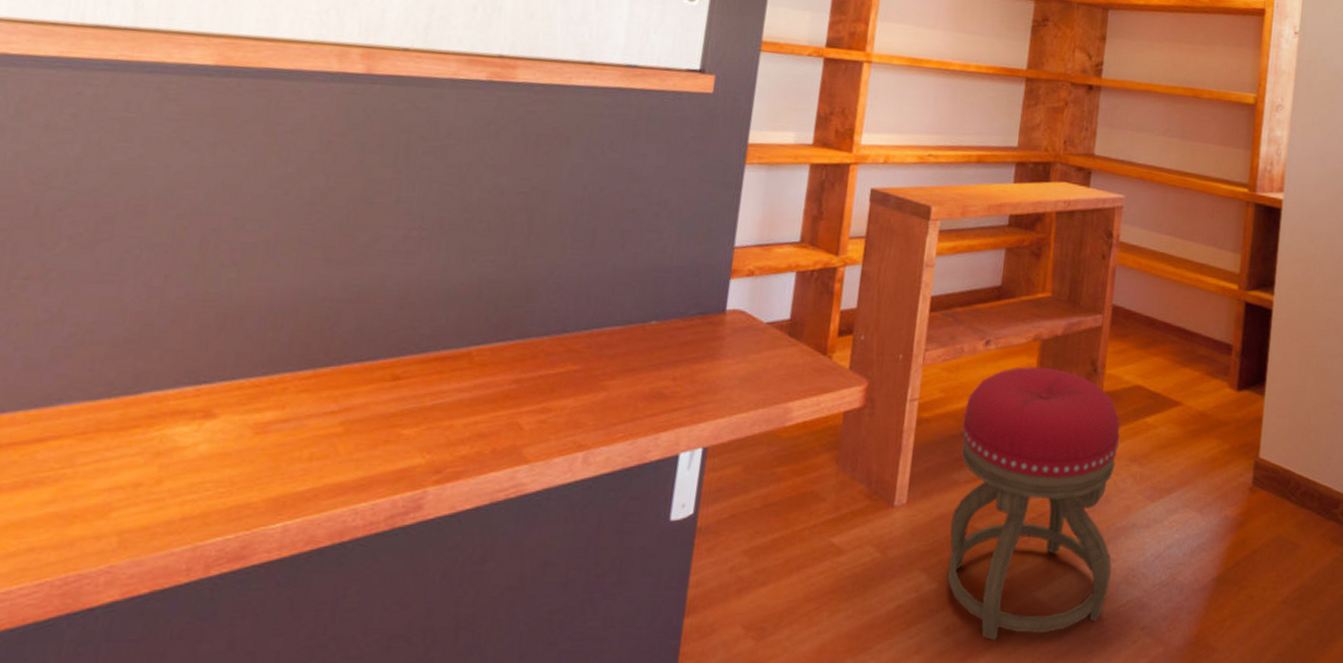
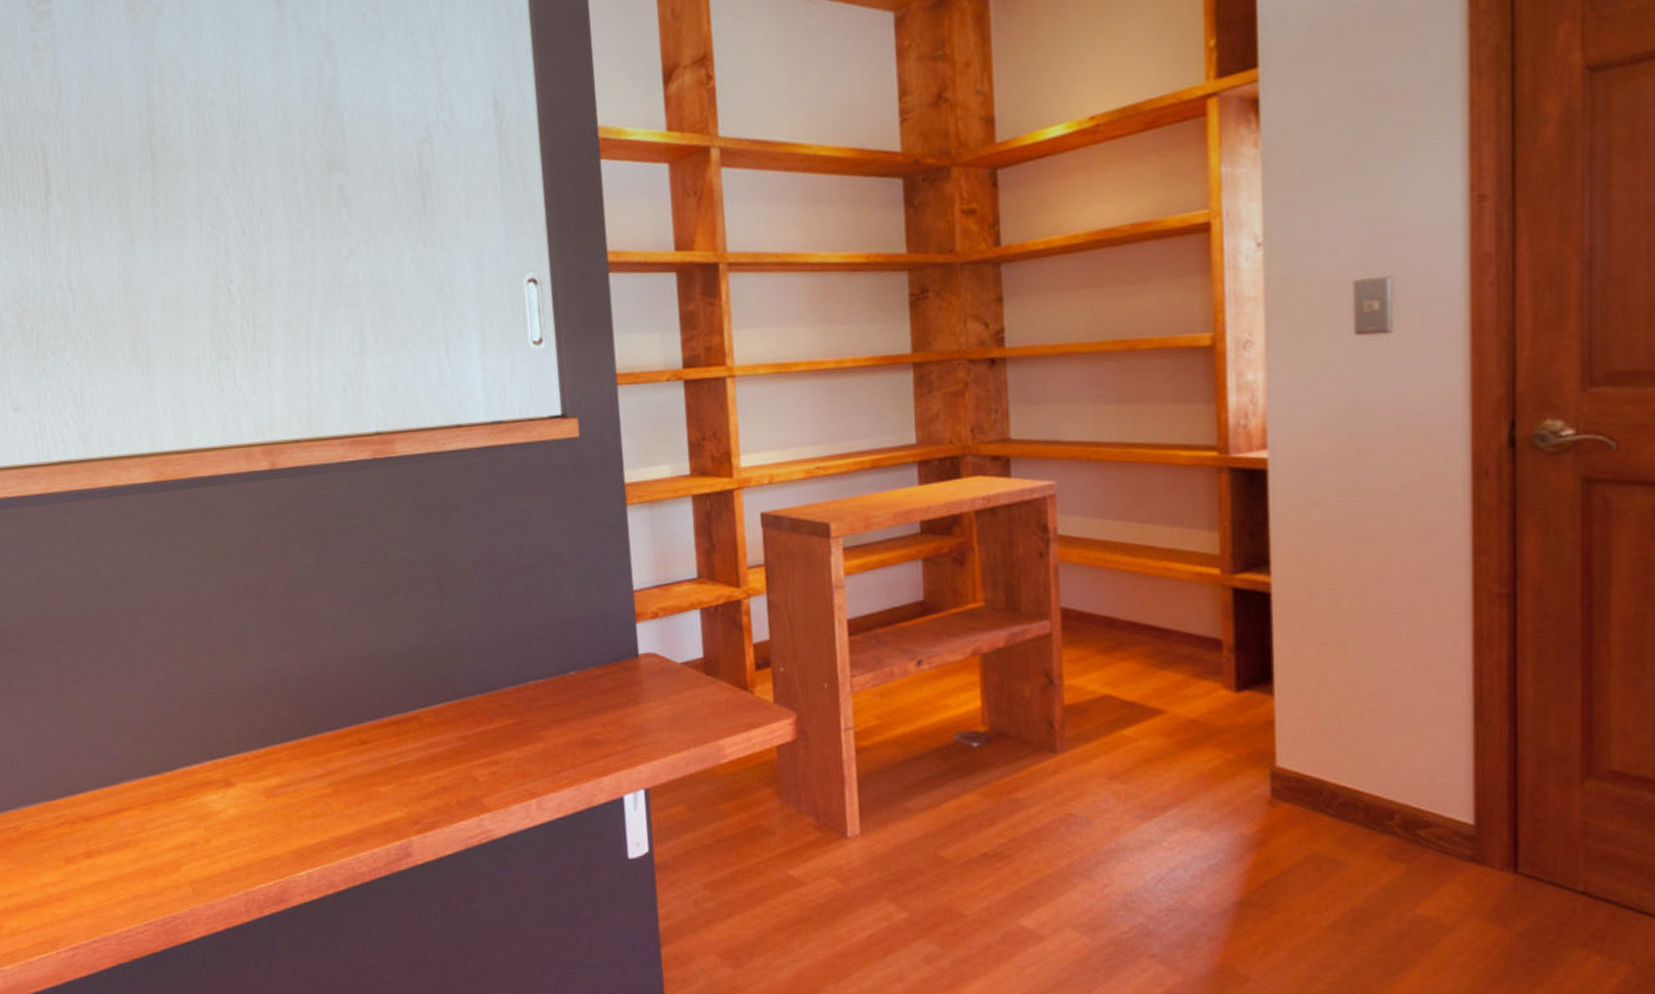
stool: present [947,367,1120,641] -> none [906,683,1106,969]

